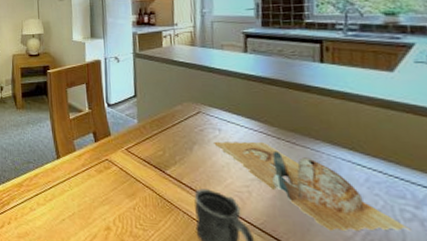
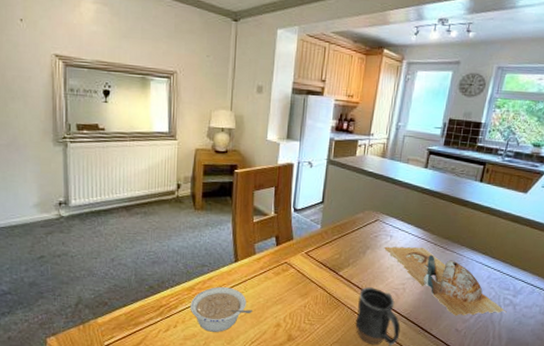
legume: none [20,184,80,232] -> present [190,287,252,332]

